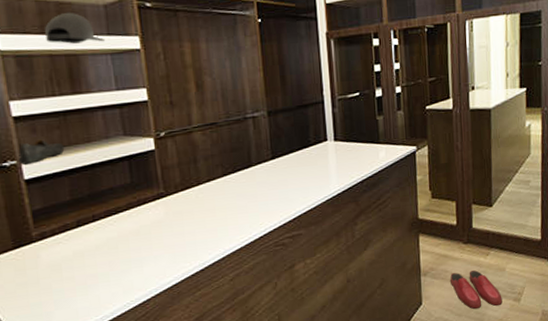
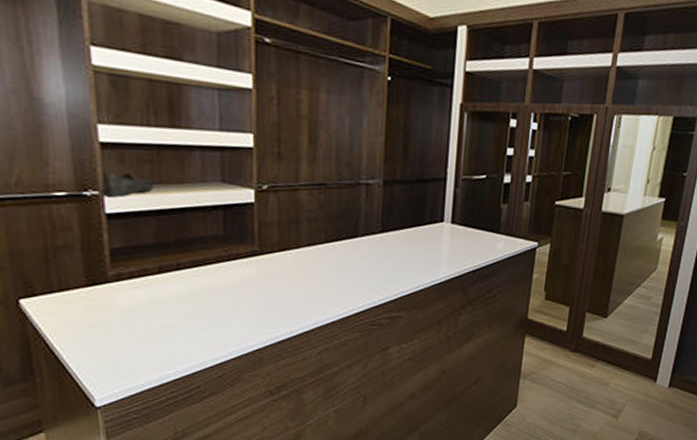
baseball cap: present [45,12,106,44] -> none [147,33,214,74]
slippers: present [450,270,502,309] -> none [550,380,601,419]

